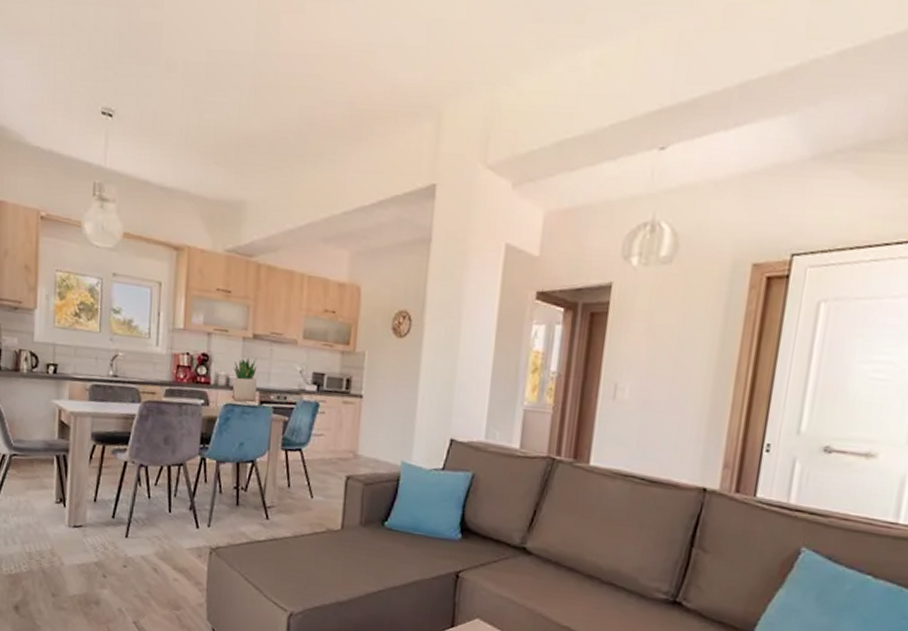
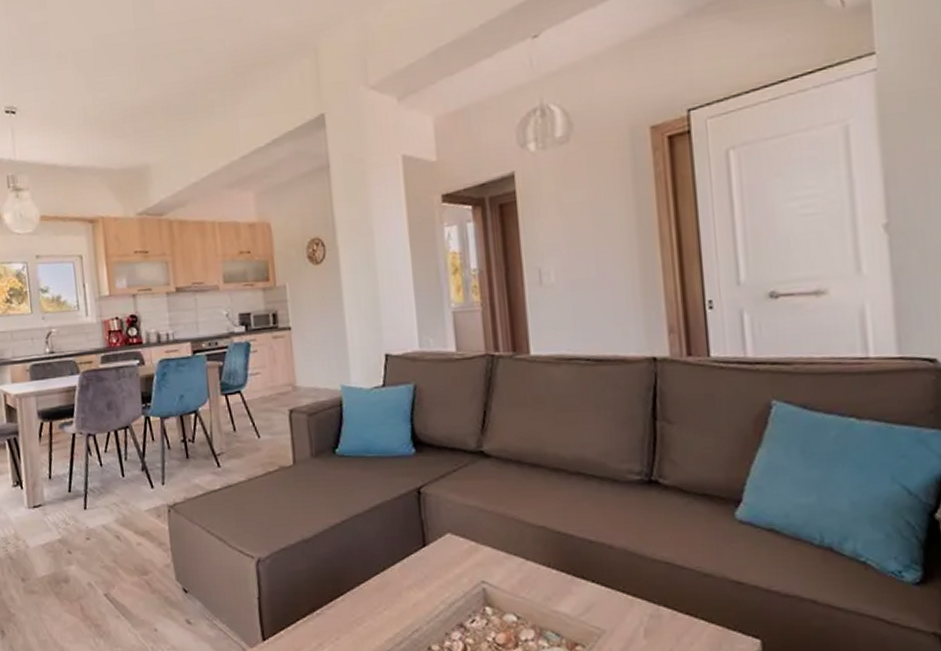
planter: present [232,357,258,402] -> none [162,310,189,356]

